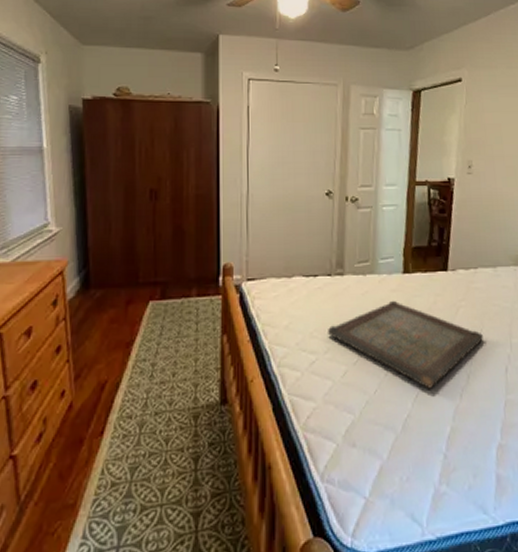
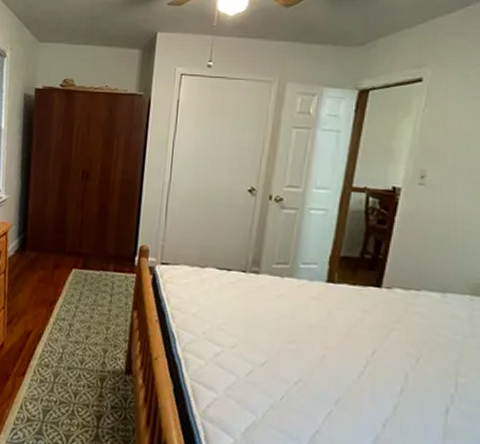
serving tray: present [327,300,483,389] -> none [235,308,419,410]

